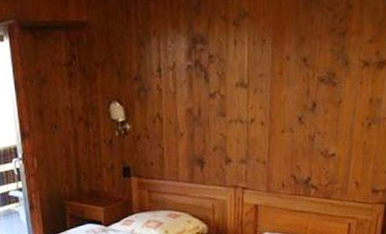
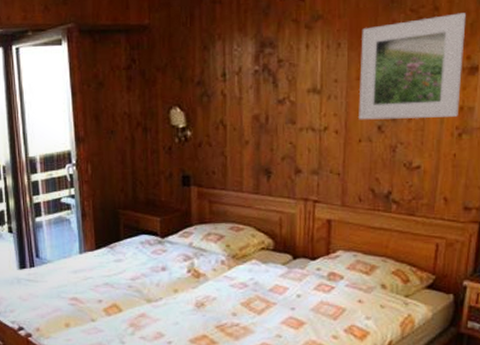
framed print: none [281,11,375,112] -> present [358,13,466,120]

